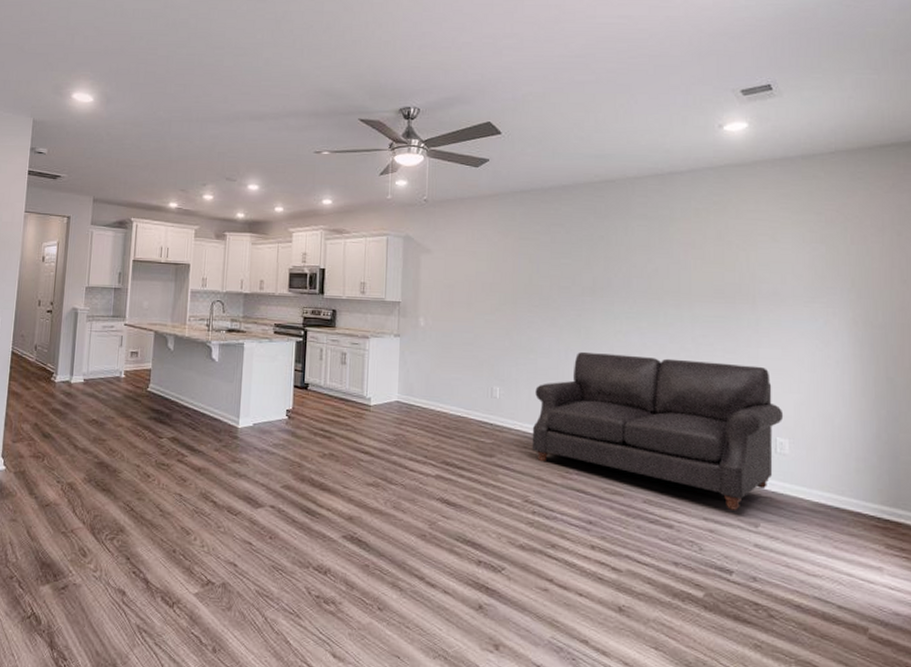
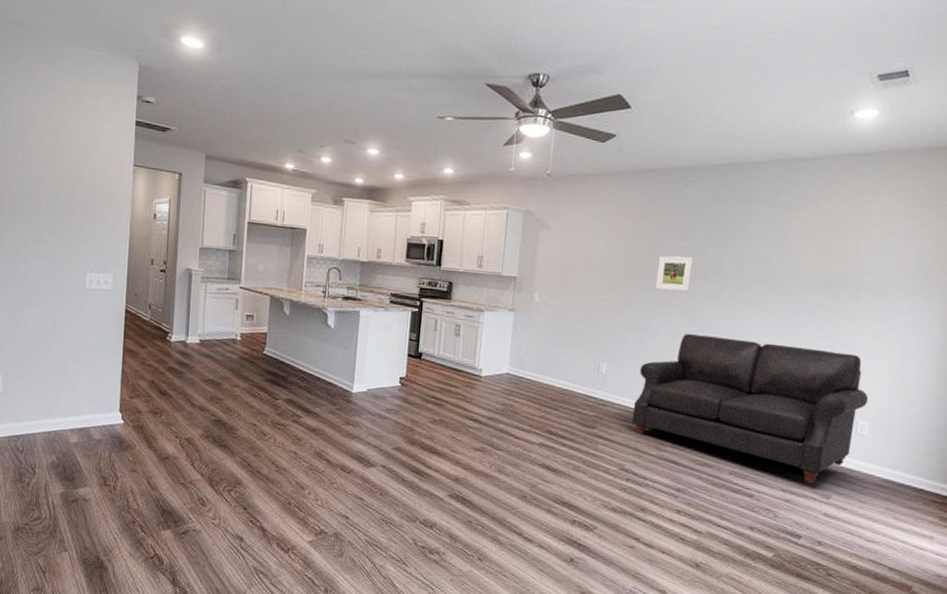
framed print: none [542,273,578,309] -> present [655,256,693,291]

